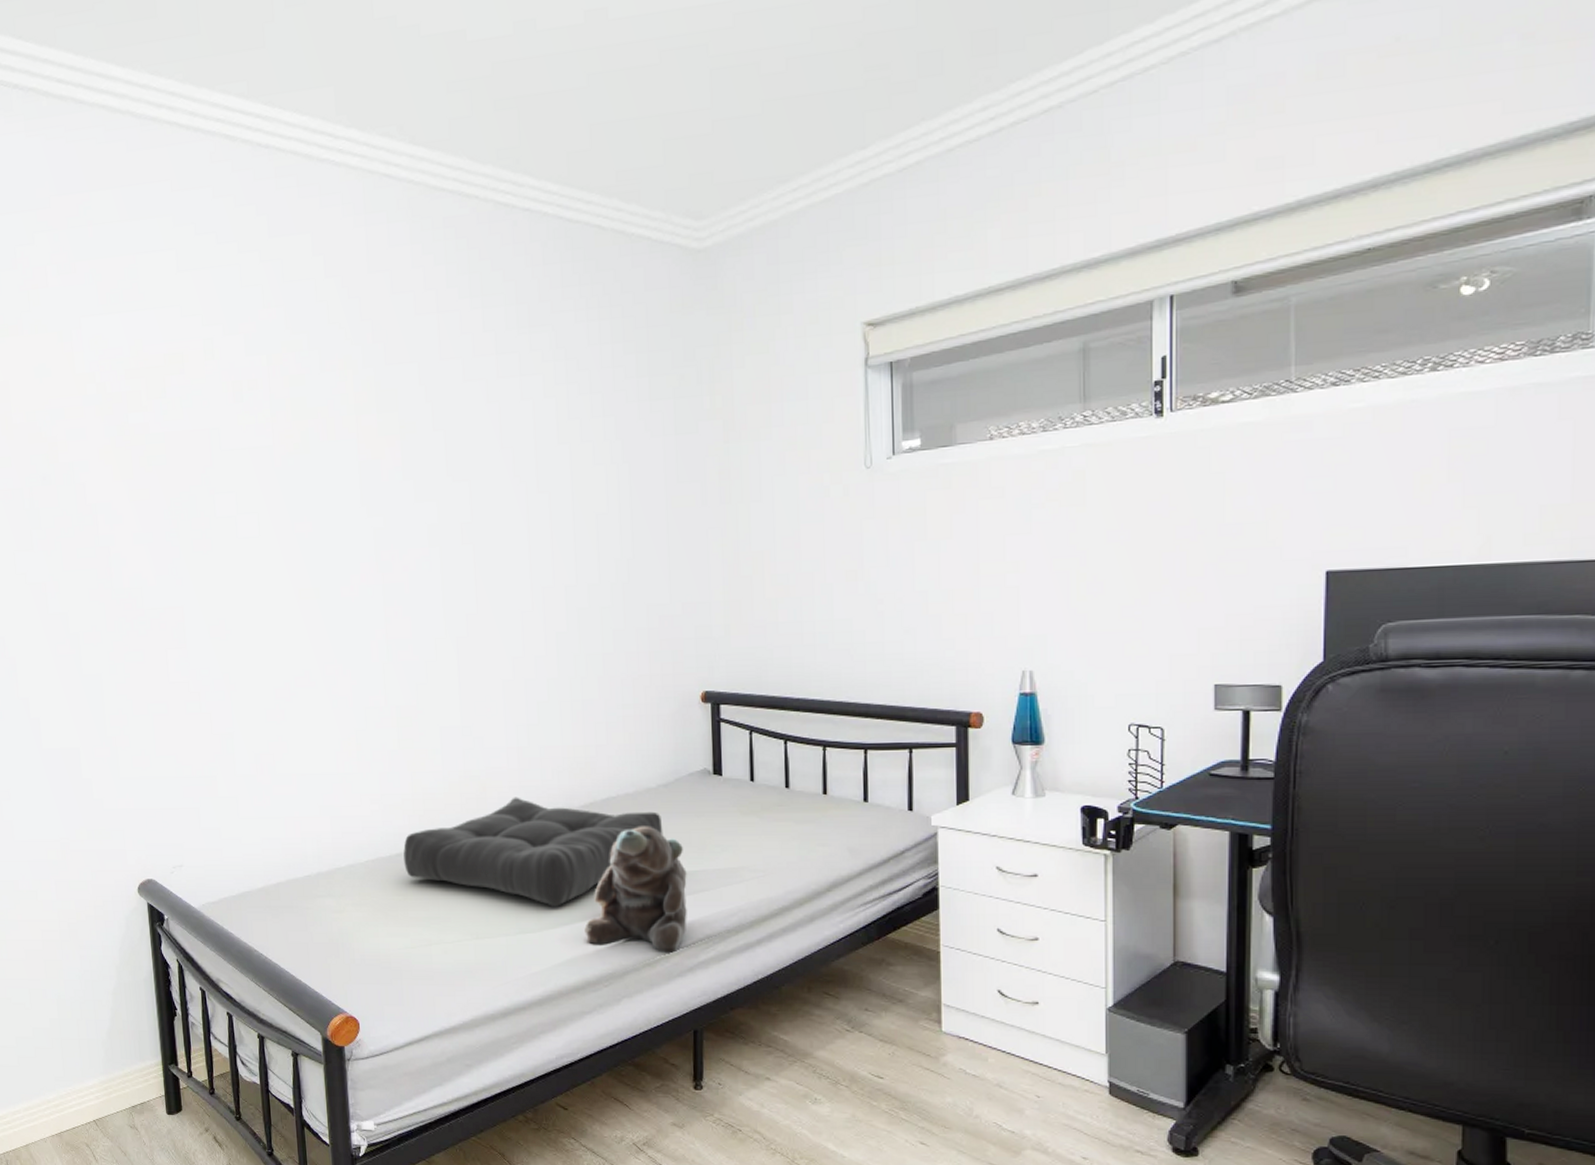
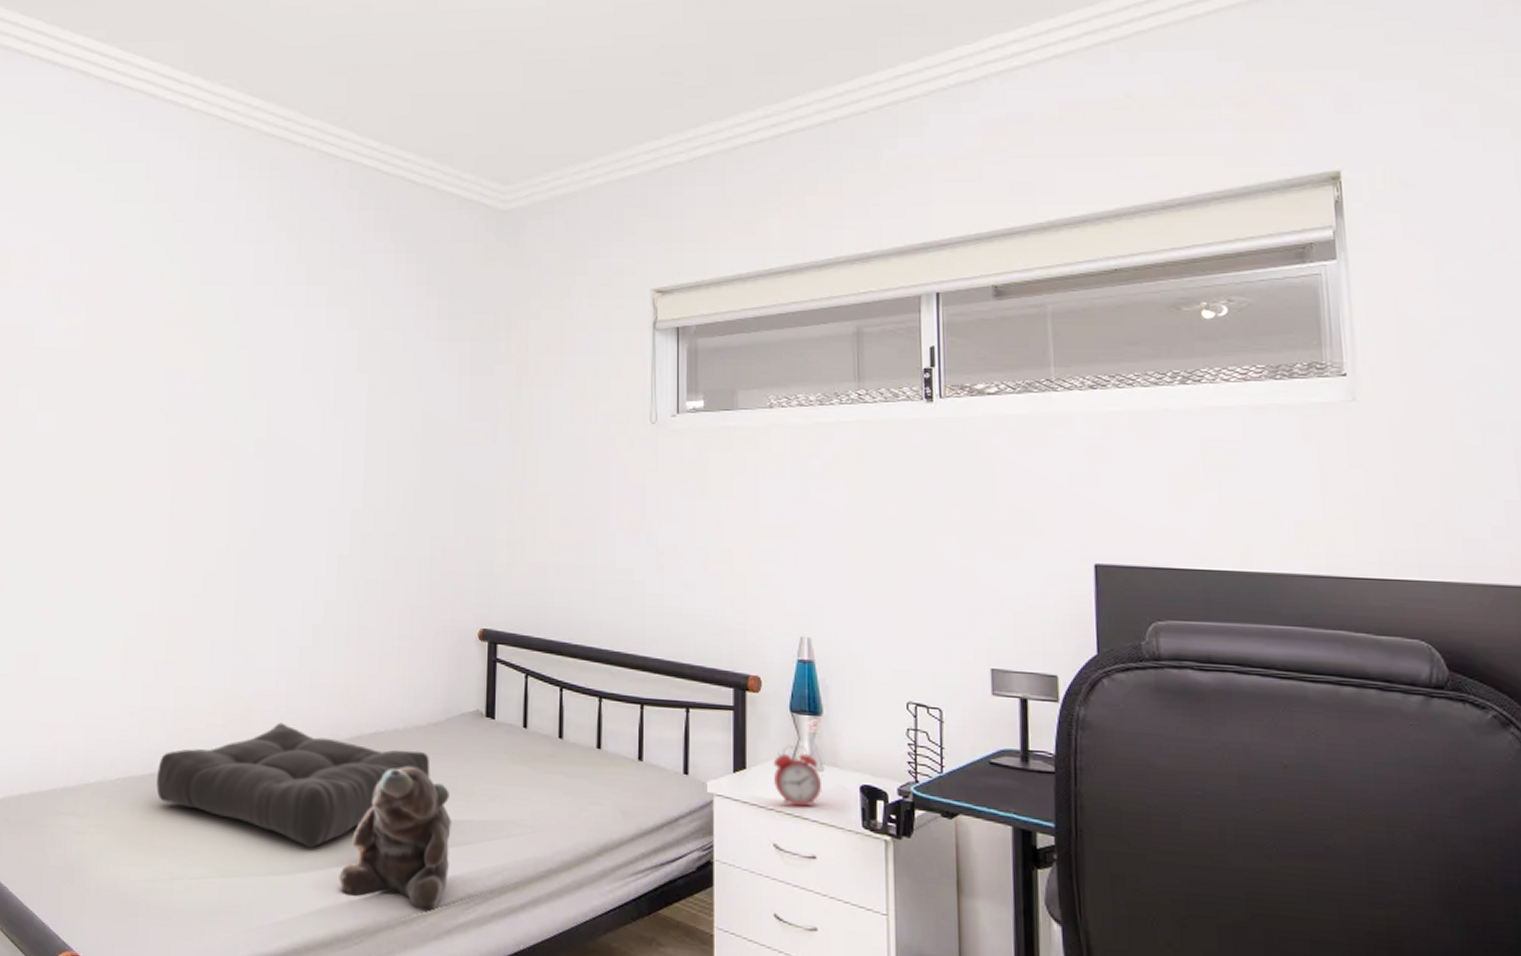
alarm clock: none [995,774,1044,832] -> present [772,745,823,807]

